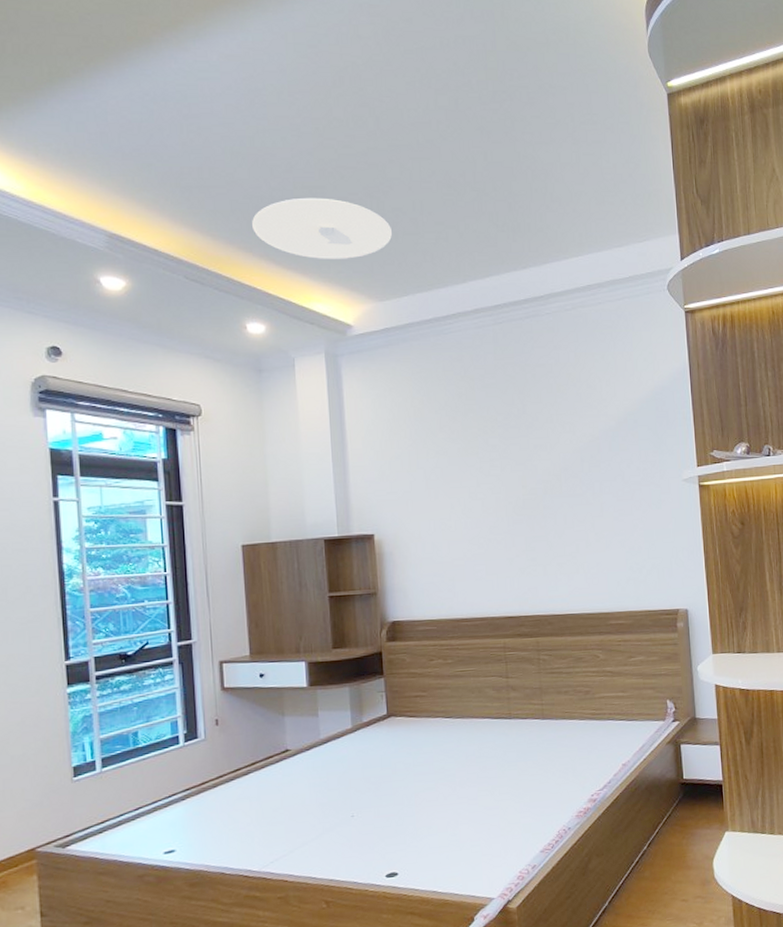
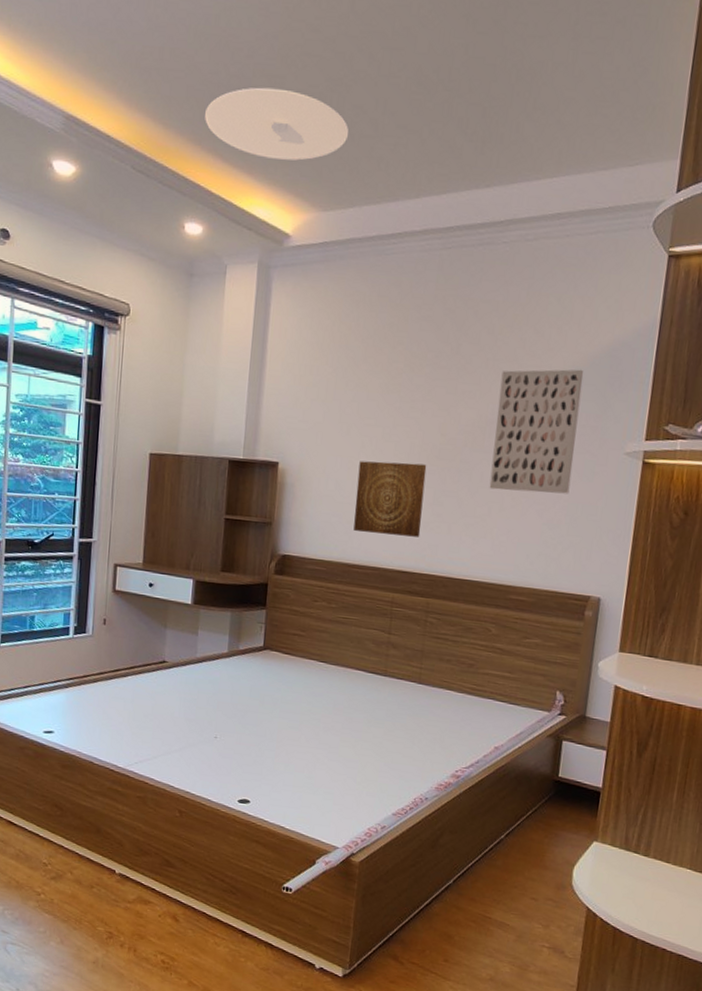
wall art: none [452,515,520,587] -> present [353,461,427,537]
wall art: none [566,414,643,529] -> present [489,369,584,494]

